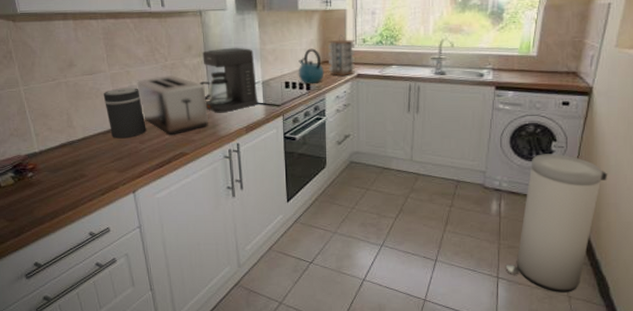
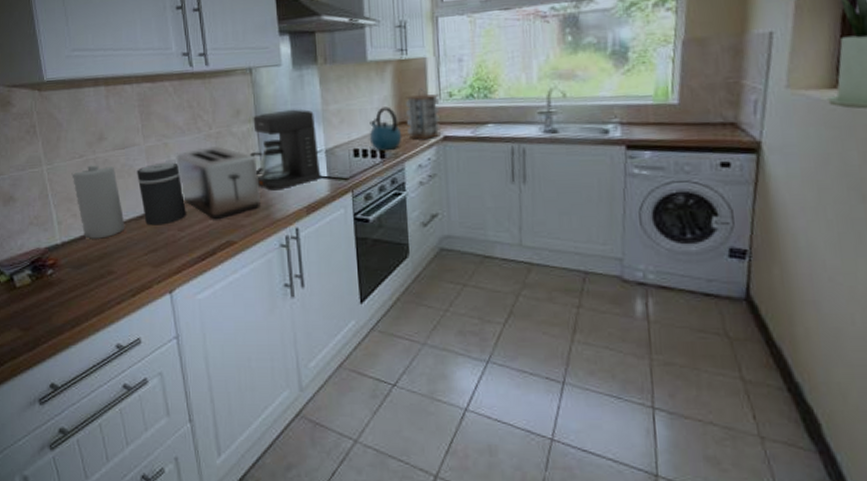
paper towel holder: none [46,87,94,149] -> present [71,165,125,239]
pedal bin: present [505,154,608,293] -> none [662,232,798,431]

